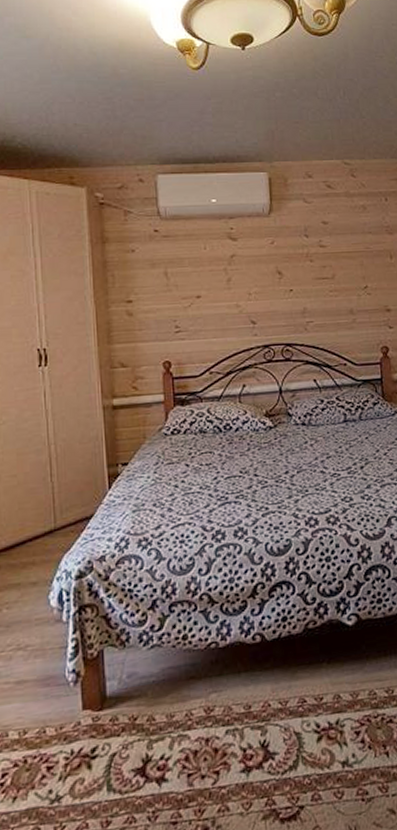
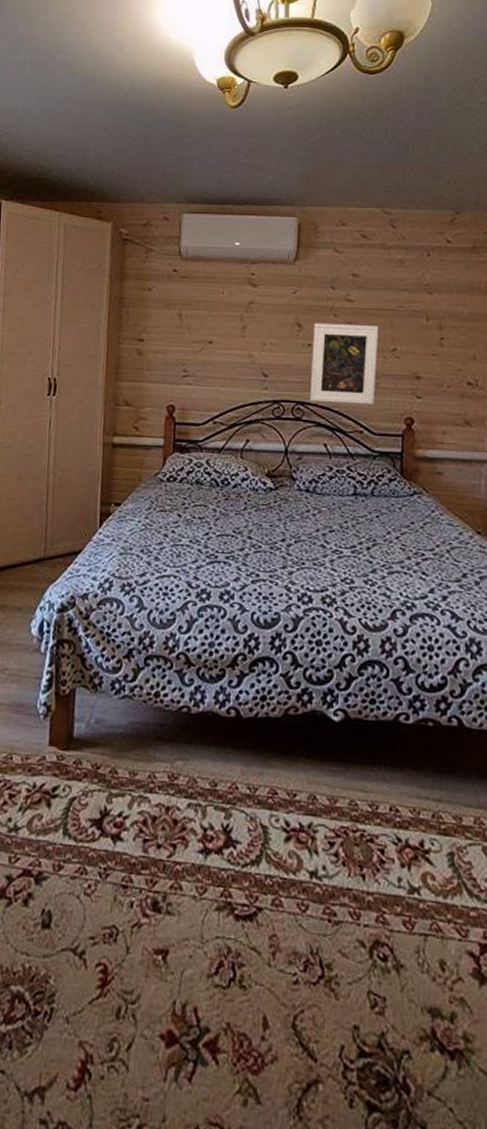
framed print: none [292,267,354,342] -> present [309,322,378,405]

